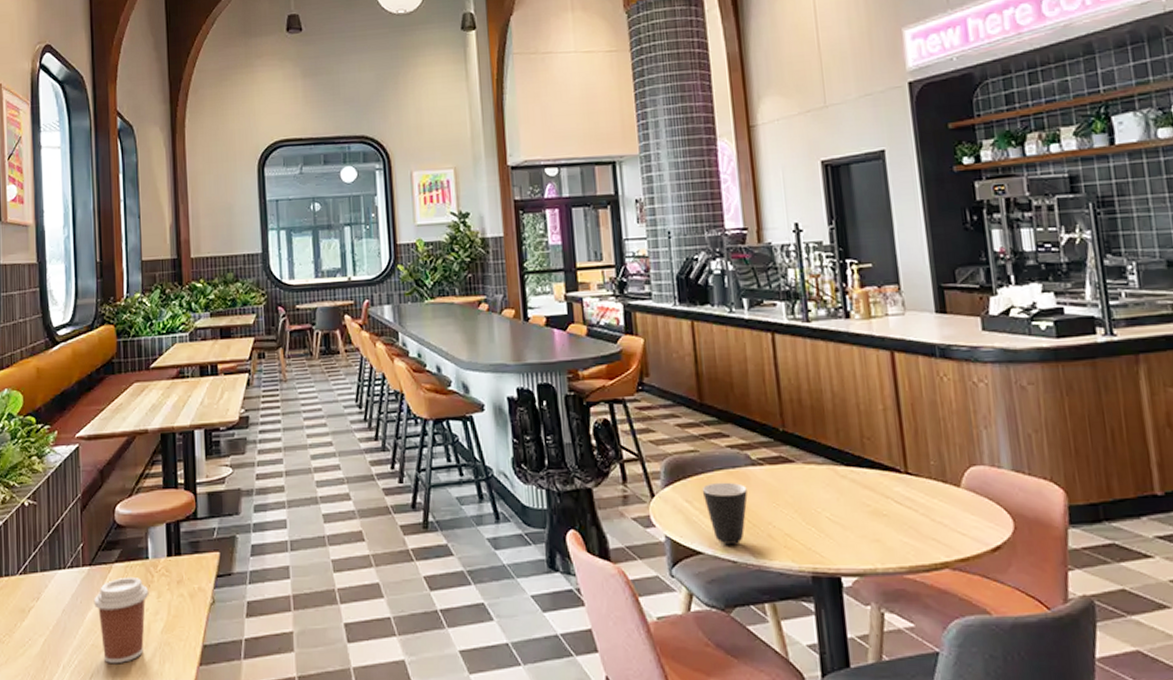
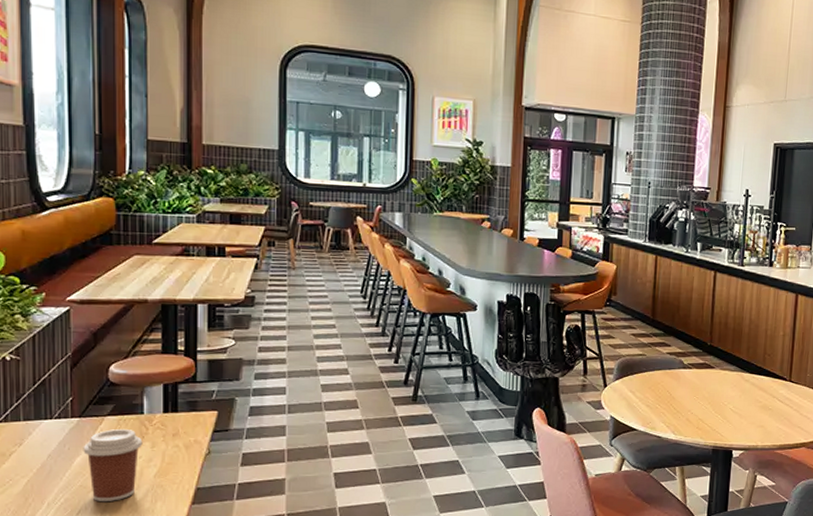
mug: present [702,482,748,544] -> none [643,379,677,424]

